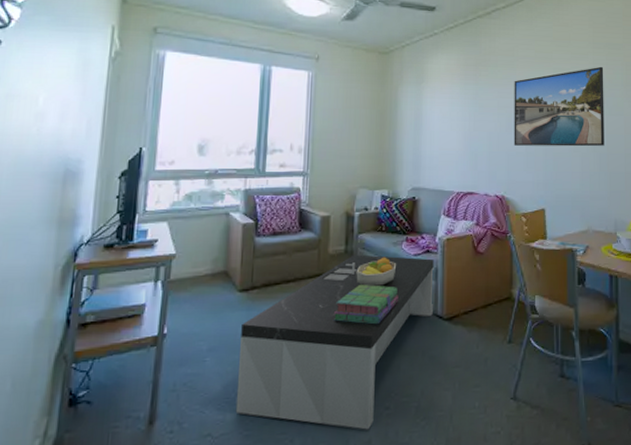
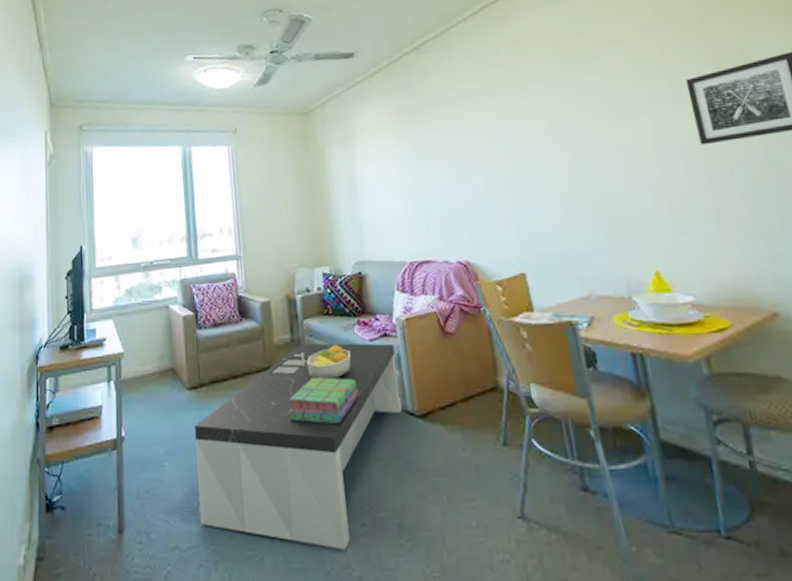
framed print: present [514,66,605,147] -> none [460,85,594,199]

